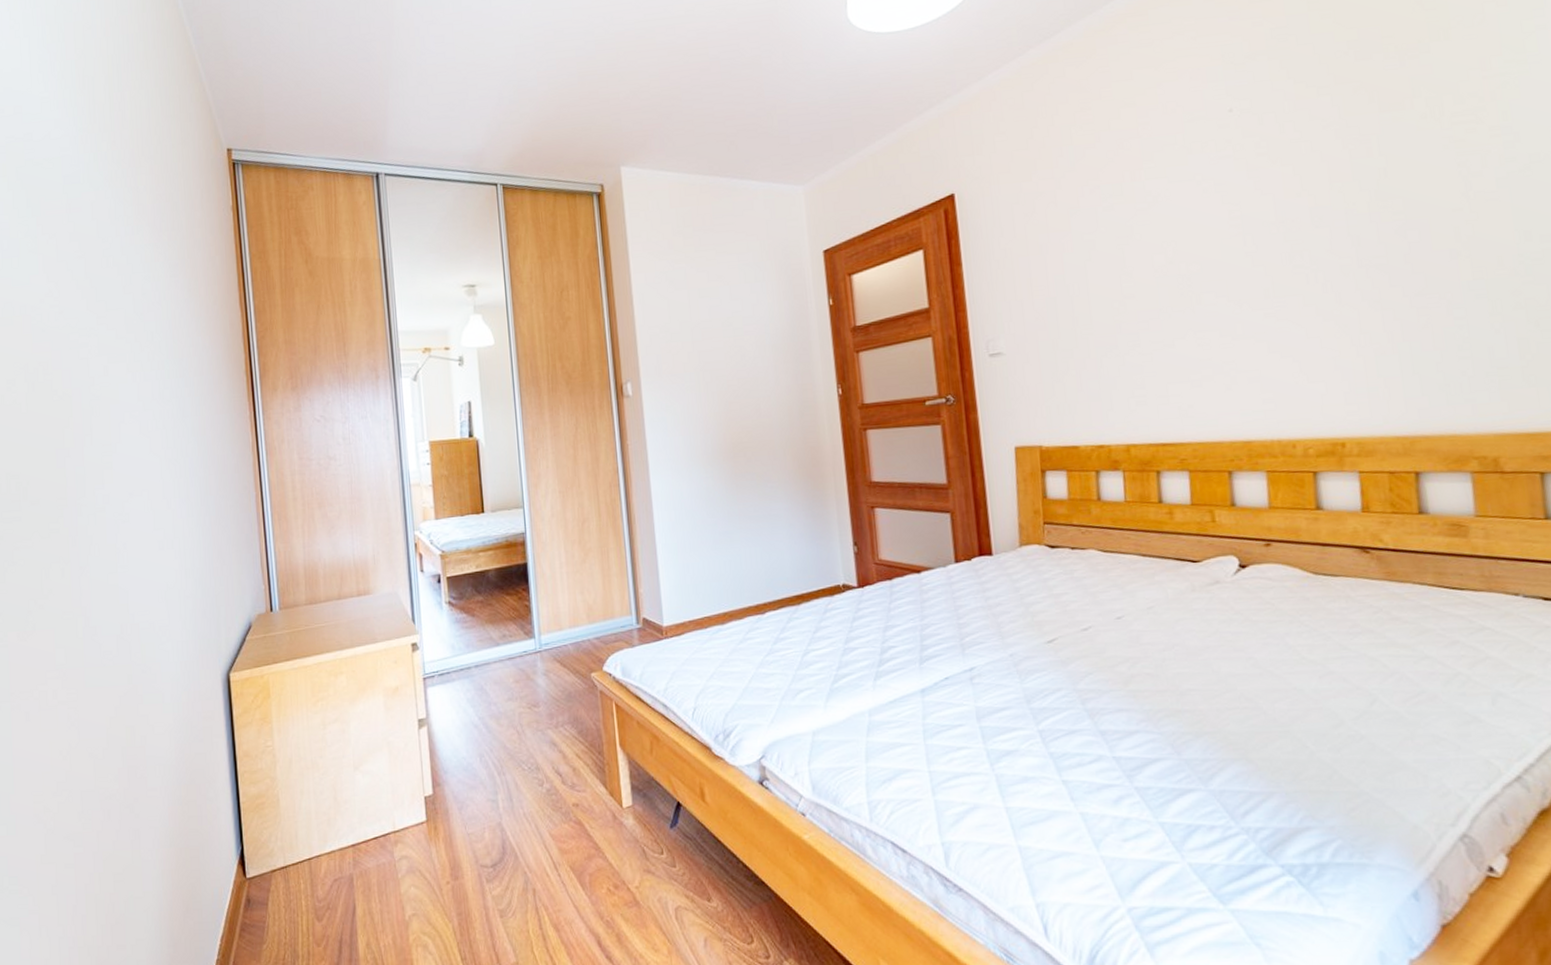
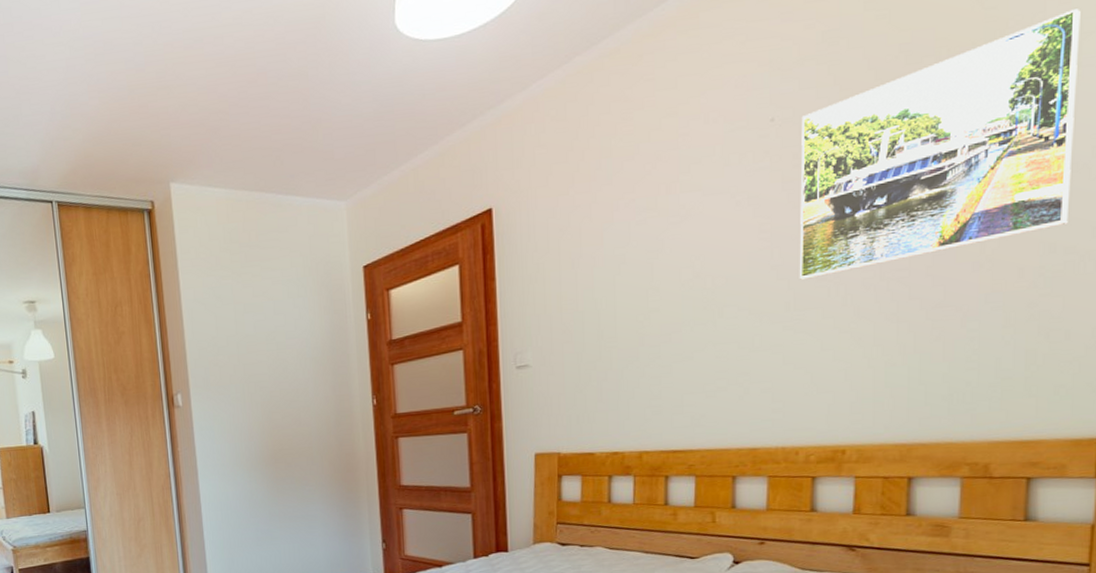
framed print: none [1259,11,1539,267] -> present [799,9,1081,280]

